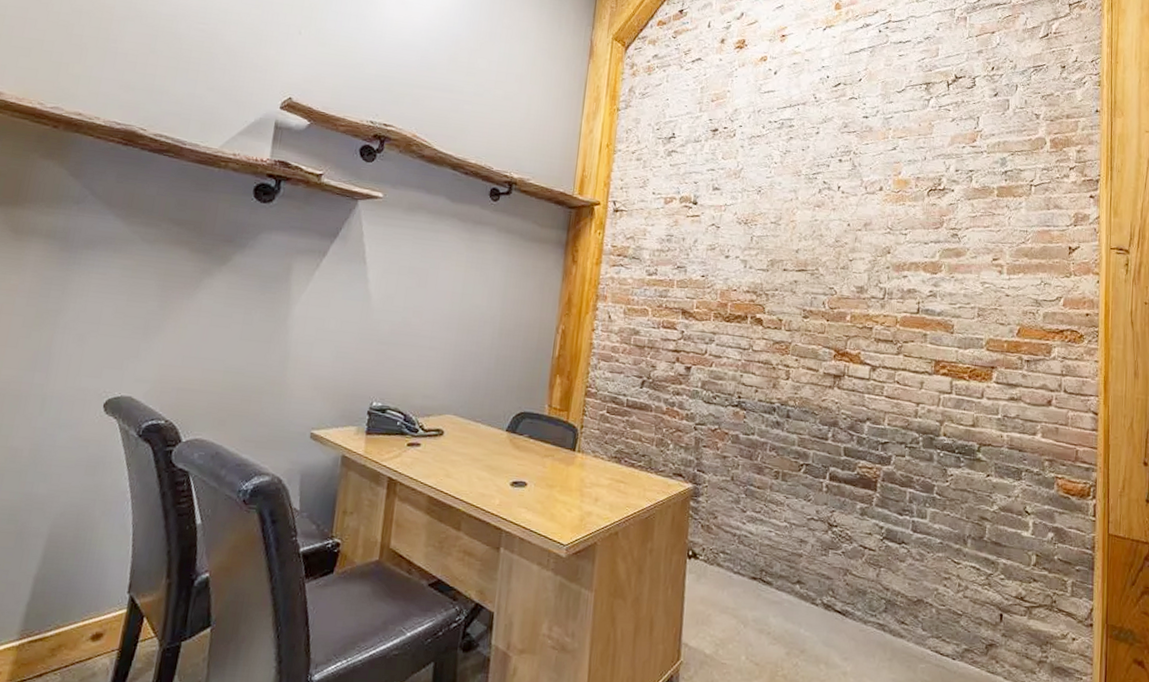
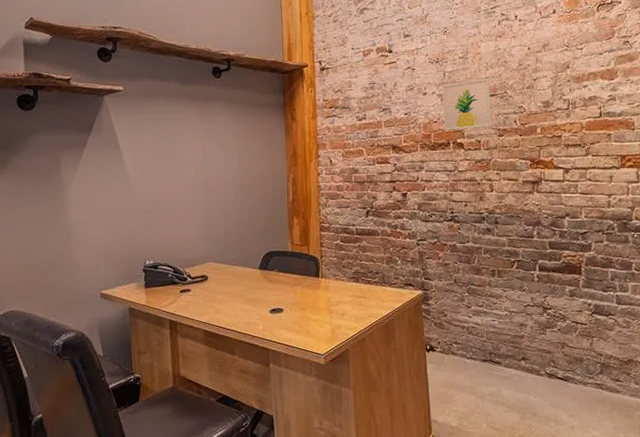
wall art: none [744,249,801,306] -> present [442,78,492,130]

